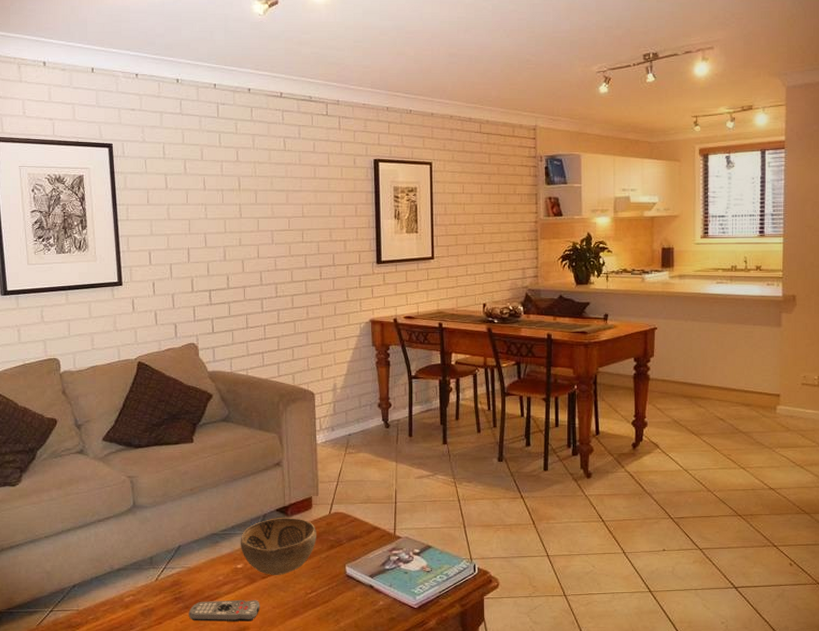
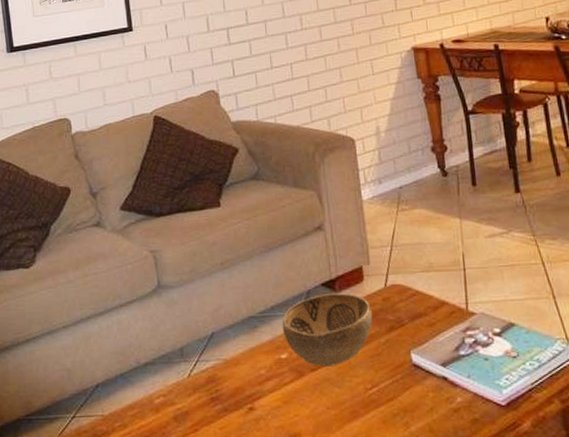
remote control: present [188,600,260,621] -> none [228,399,312,427]

